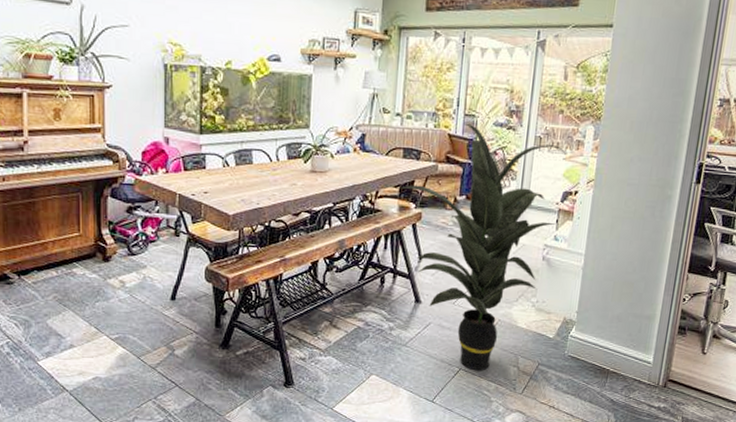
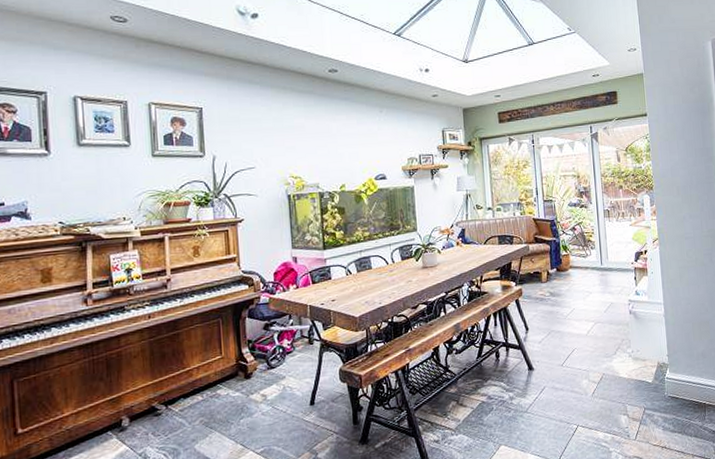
indoor plant: present [400,123,567,371] -> none [500,207,636,425]

